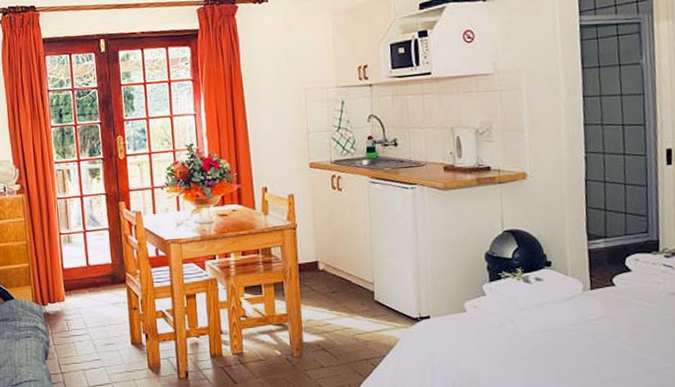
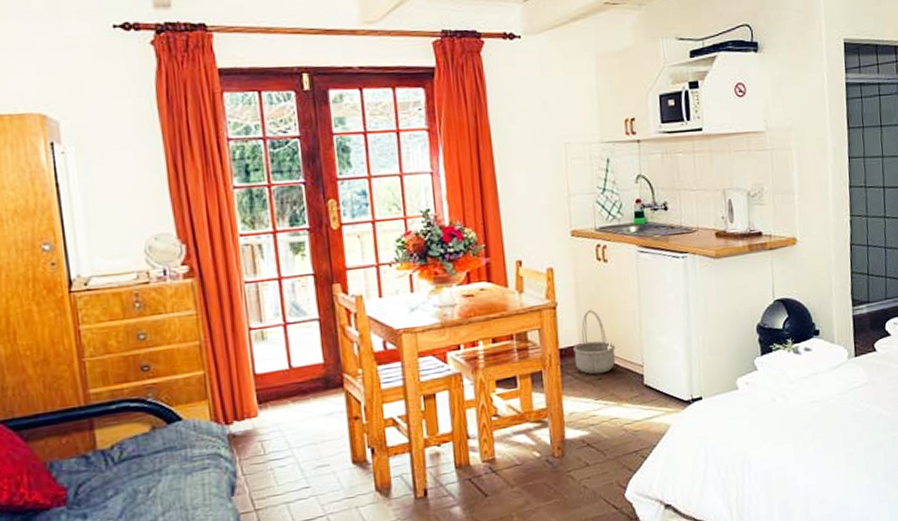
basket: none [311,231,349,288] -> present [573,309,616,375]

